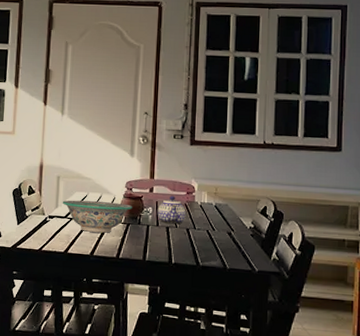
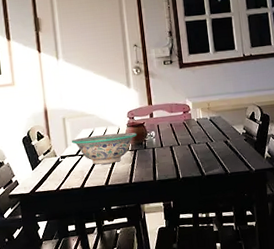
teapot: present [157,195,186,224] -> none [159,117,186,143]

